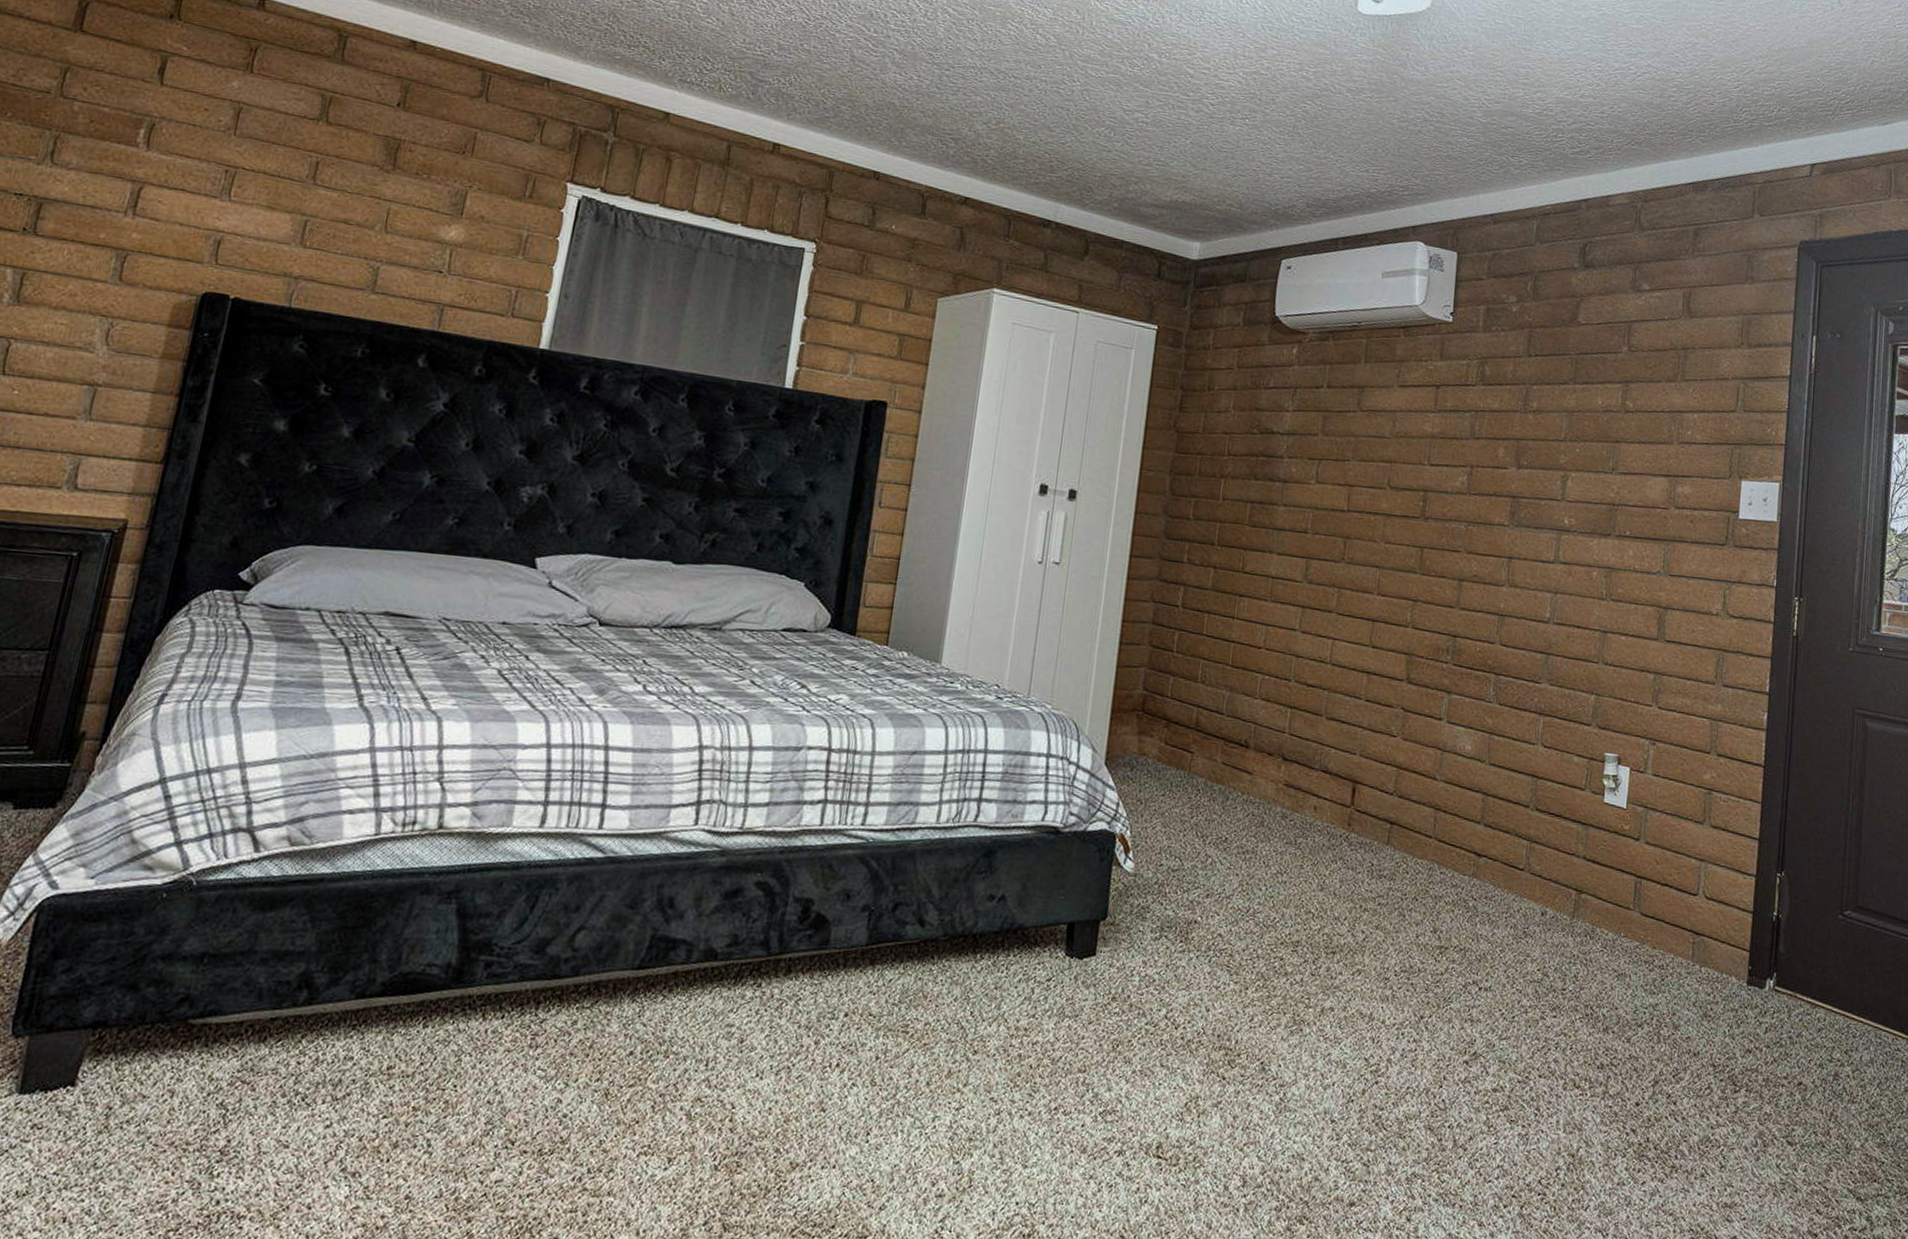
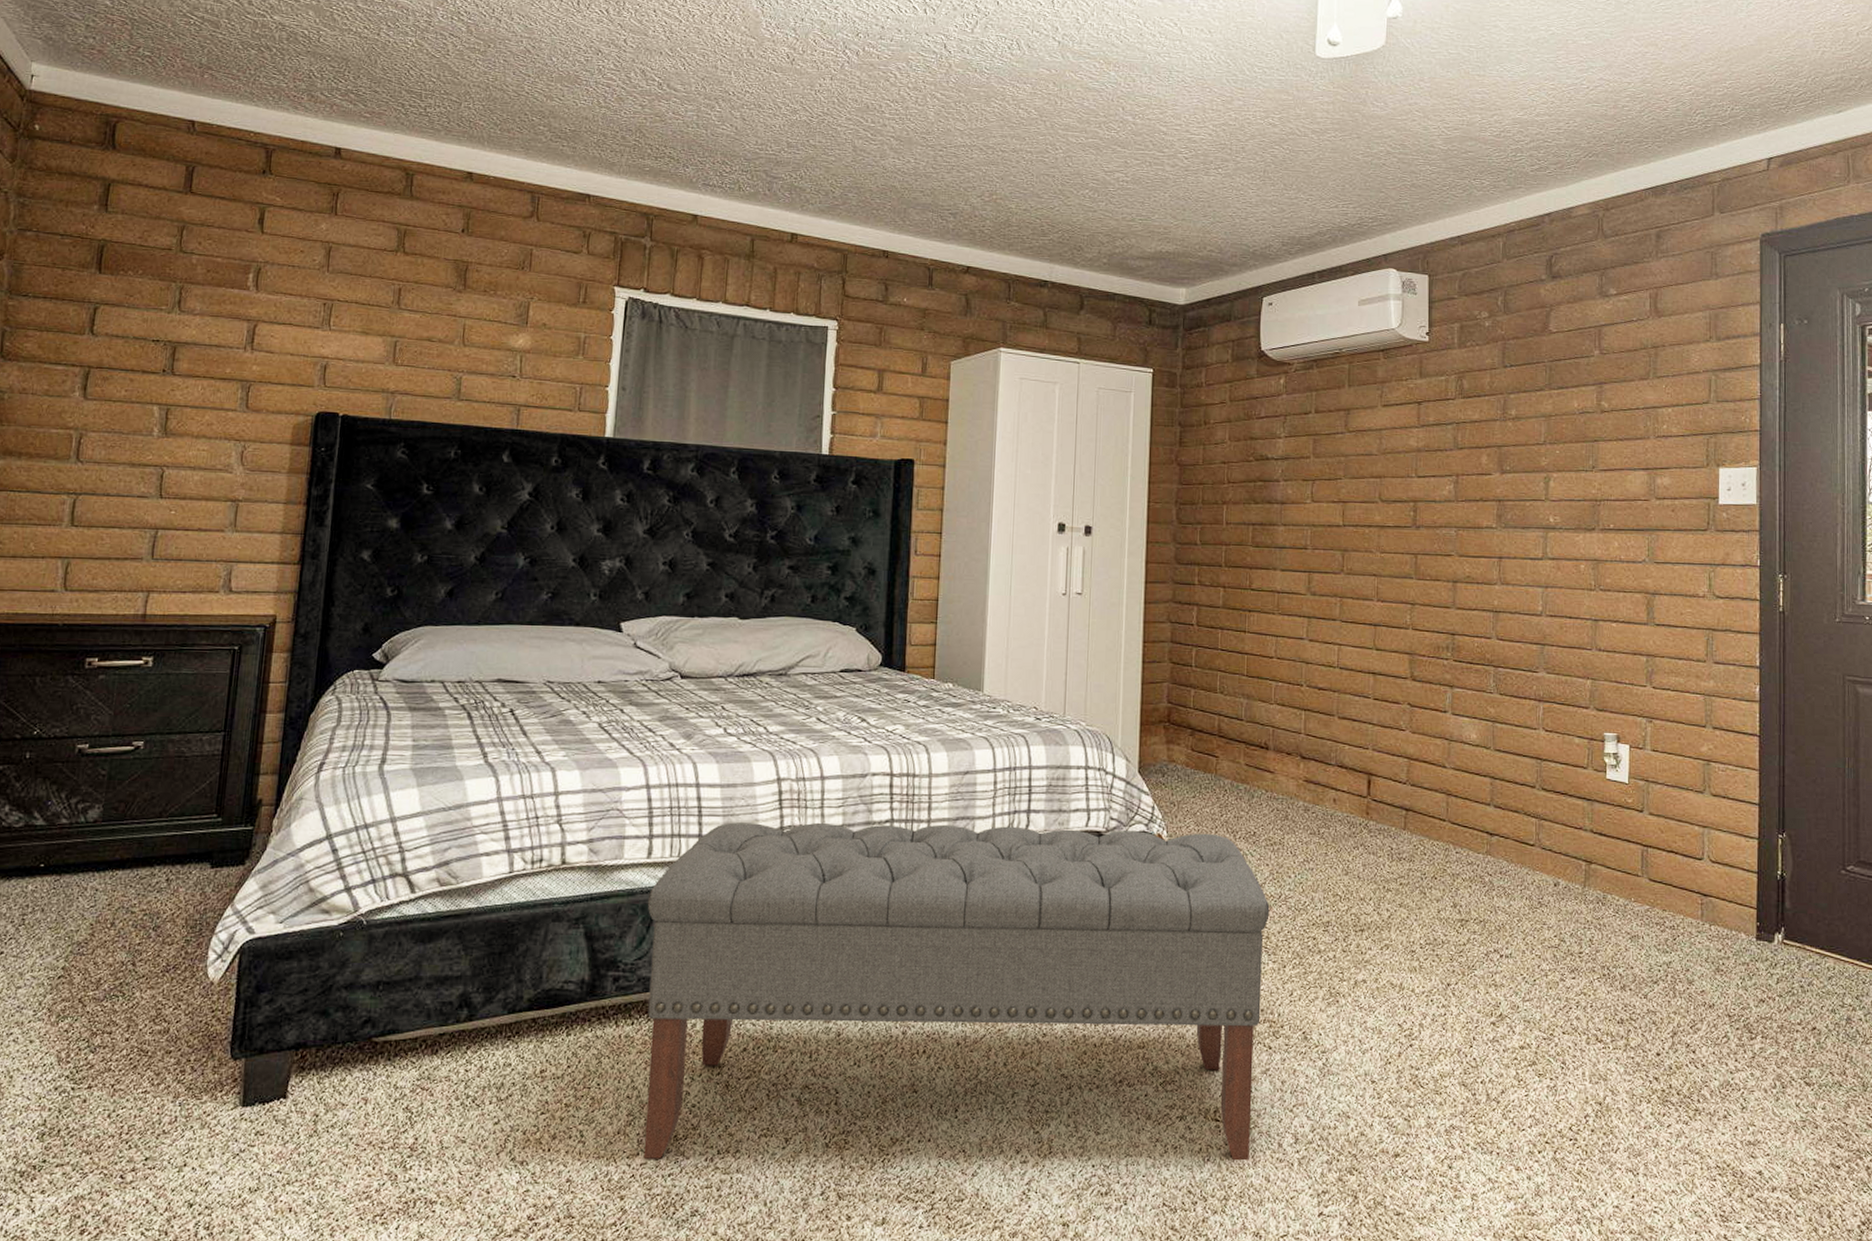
bench: none [499,792,1236,1204] -> present [643,822,1270,1161]

